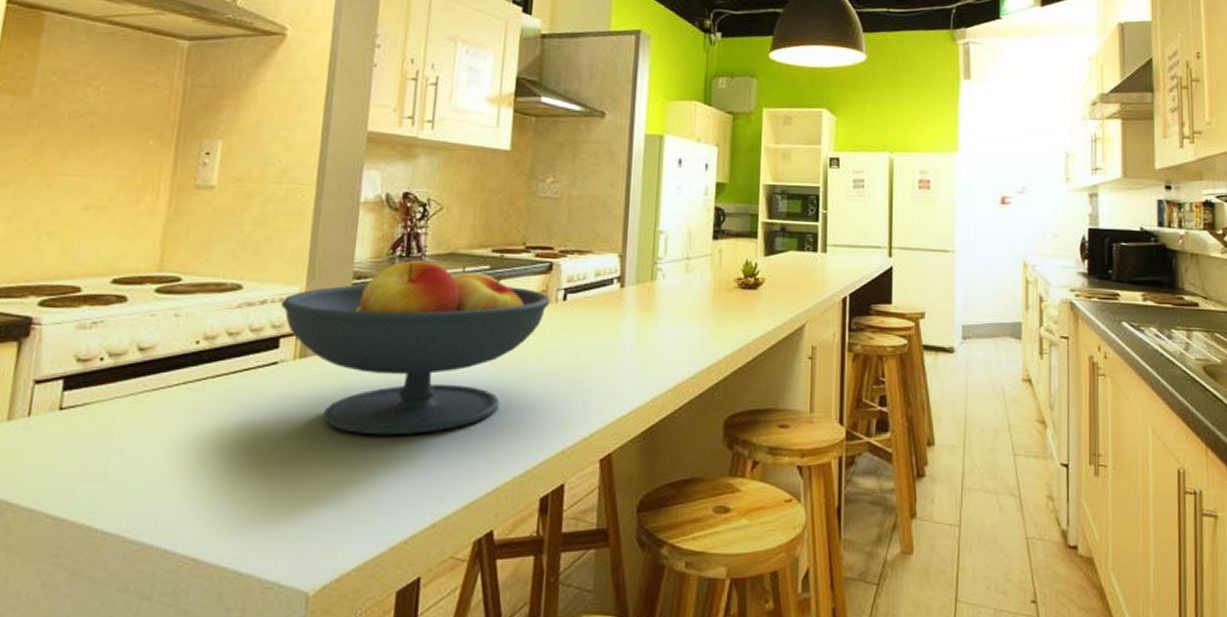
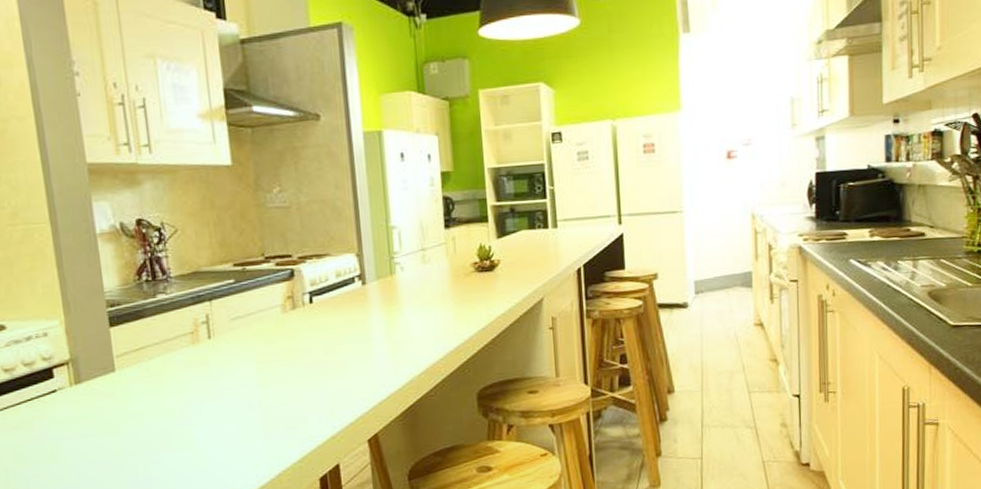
fruit bowl: present [281,261,551,436] -> none [46,282,298,443]

